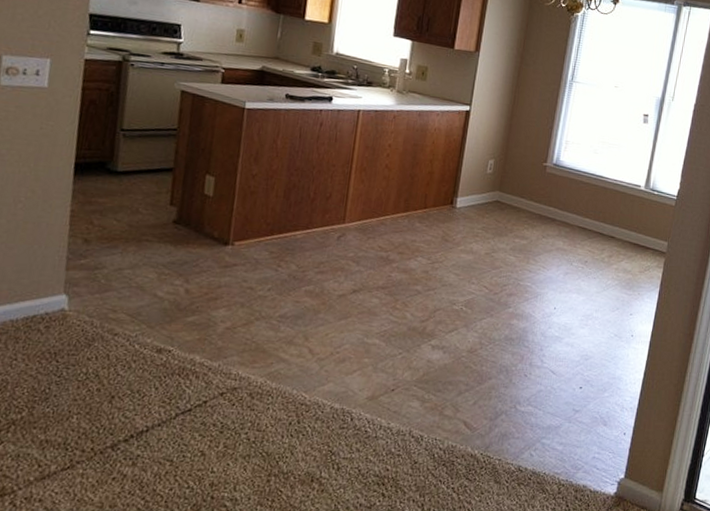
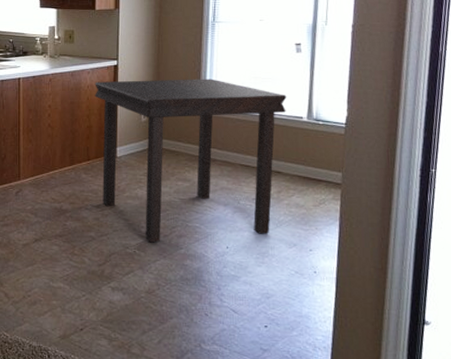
dining table: none [434,125,629,300] -> present [95,78,287,243]

